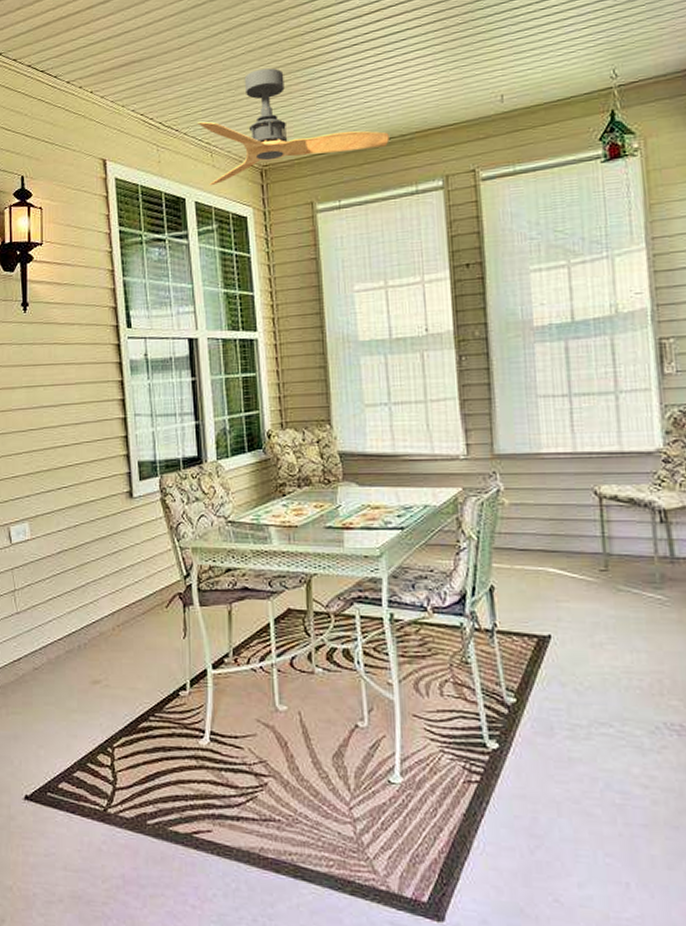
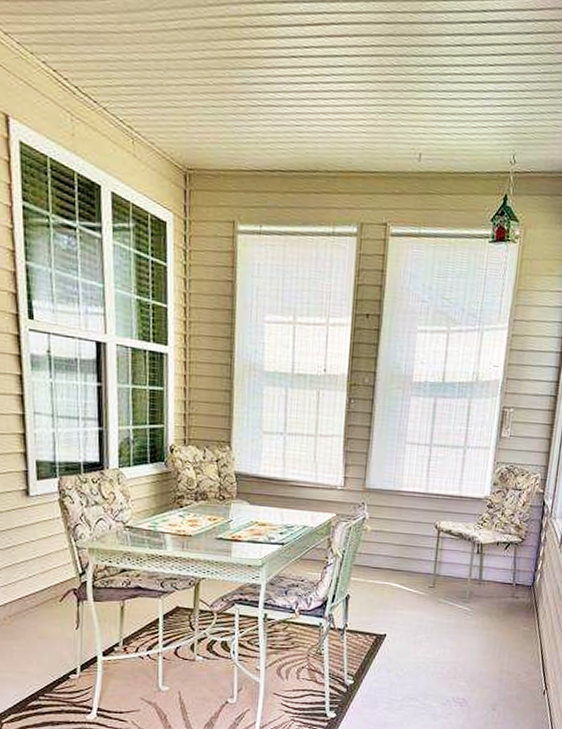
ceiling fan: present [198,68,389,186] -> none [120,53,315,179]

